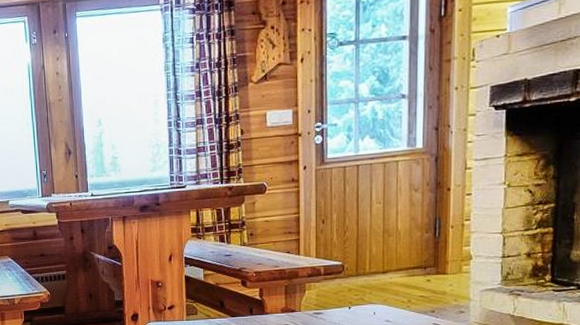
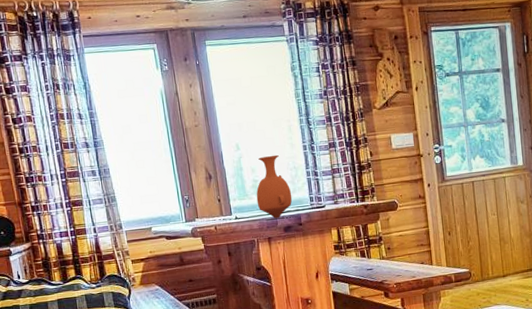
vase: none [114,131,152,197] -> present [256,154,293,219]

